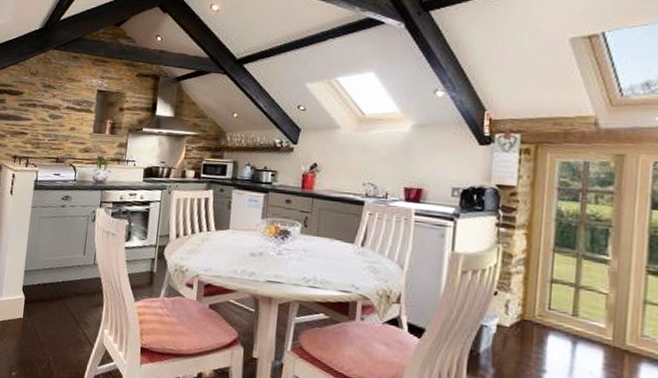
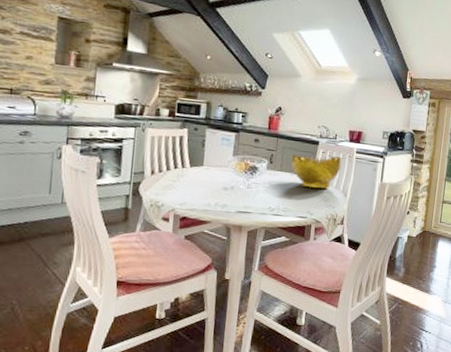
decorative bowl: none [329,217,396,258] -> present [290,154,342,189]

